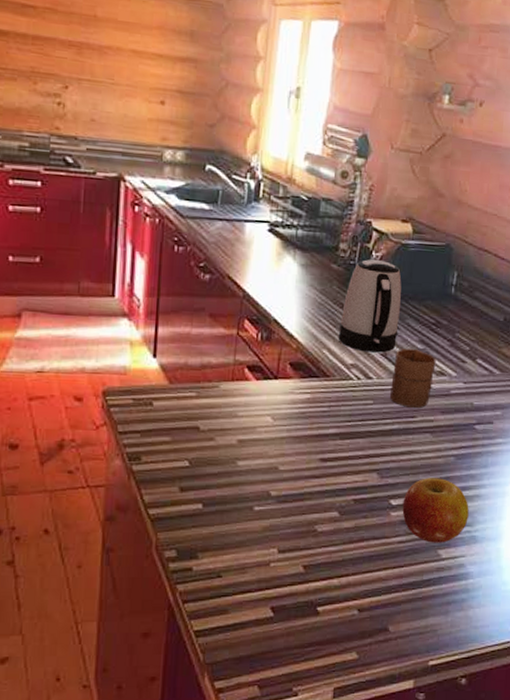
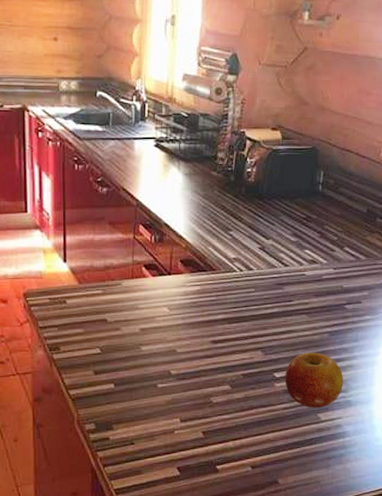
kettle: present [338,259,402,353] -> none [221,165,274,247]
cup: present [390,348,436,409] -> none [269,241,308,294]

